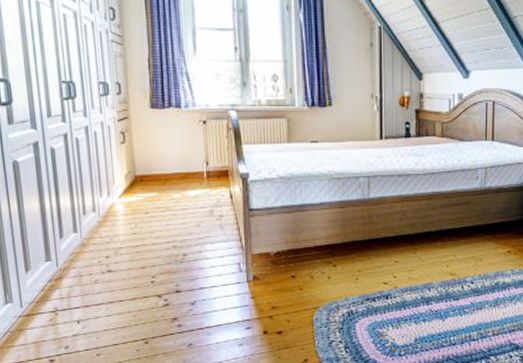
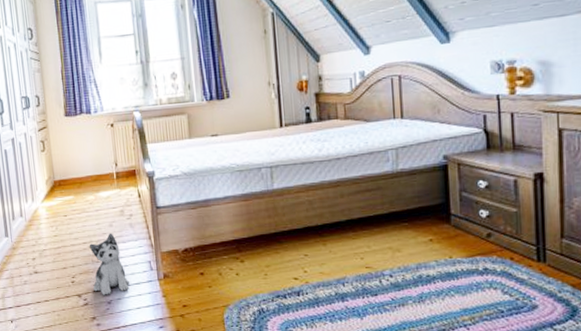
plush toy: none [173,233,216,296] -> present [90,233,130,295]

